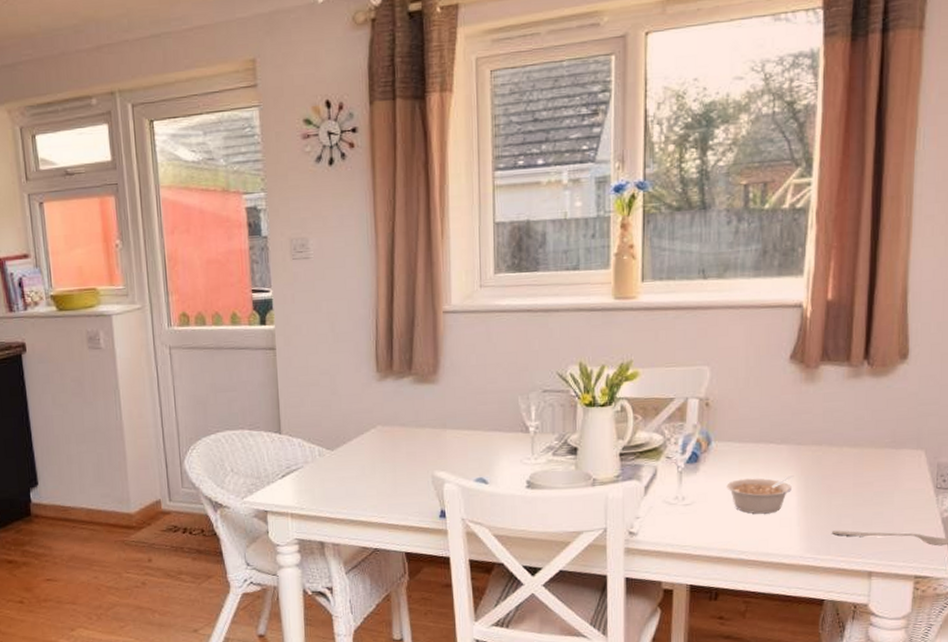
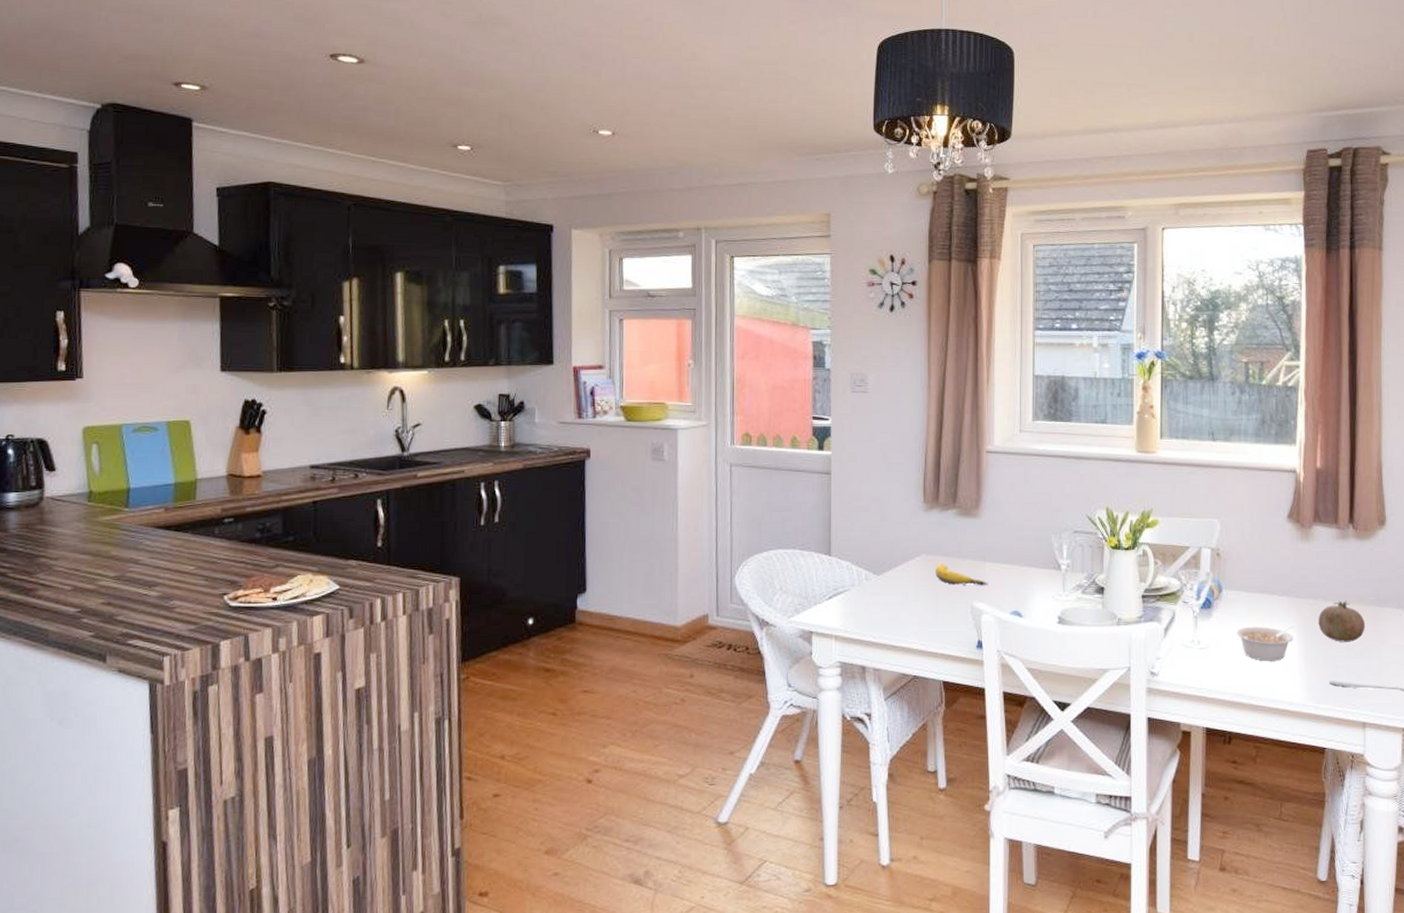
banana: none [392,434,450,455] -> present [935,564,988,585]
fruit: none [822,444,877,490] -> present [1318,600,1365,642]

